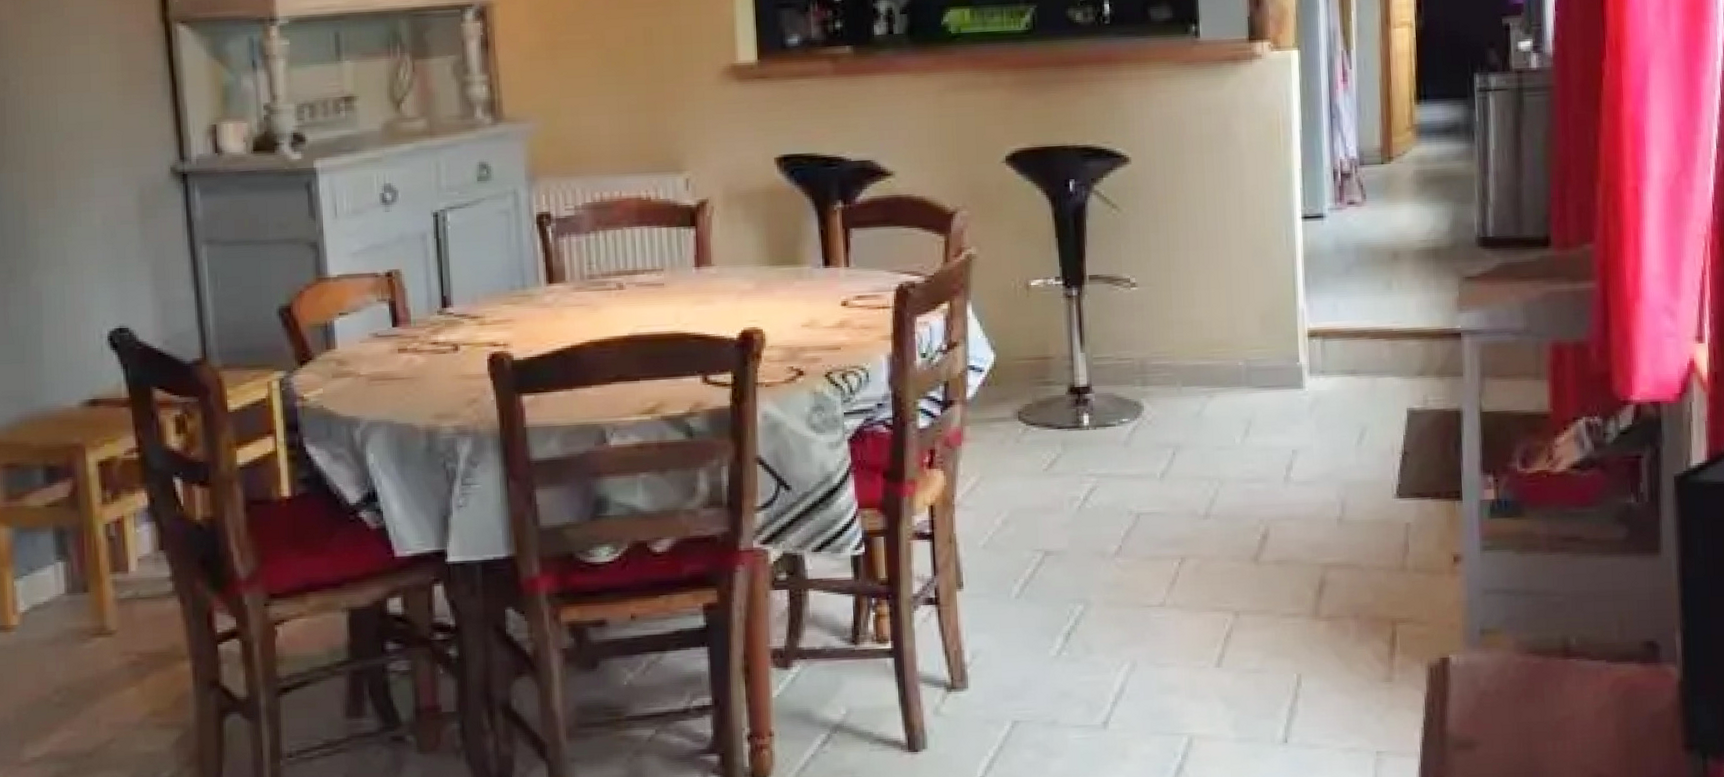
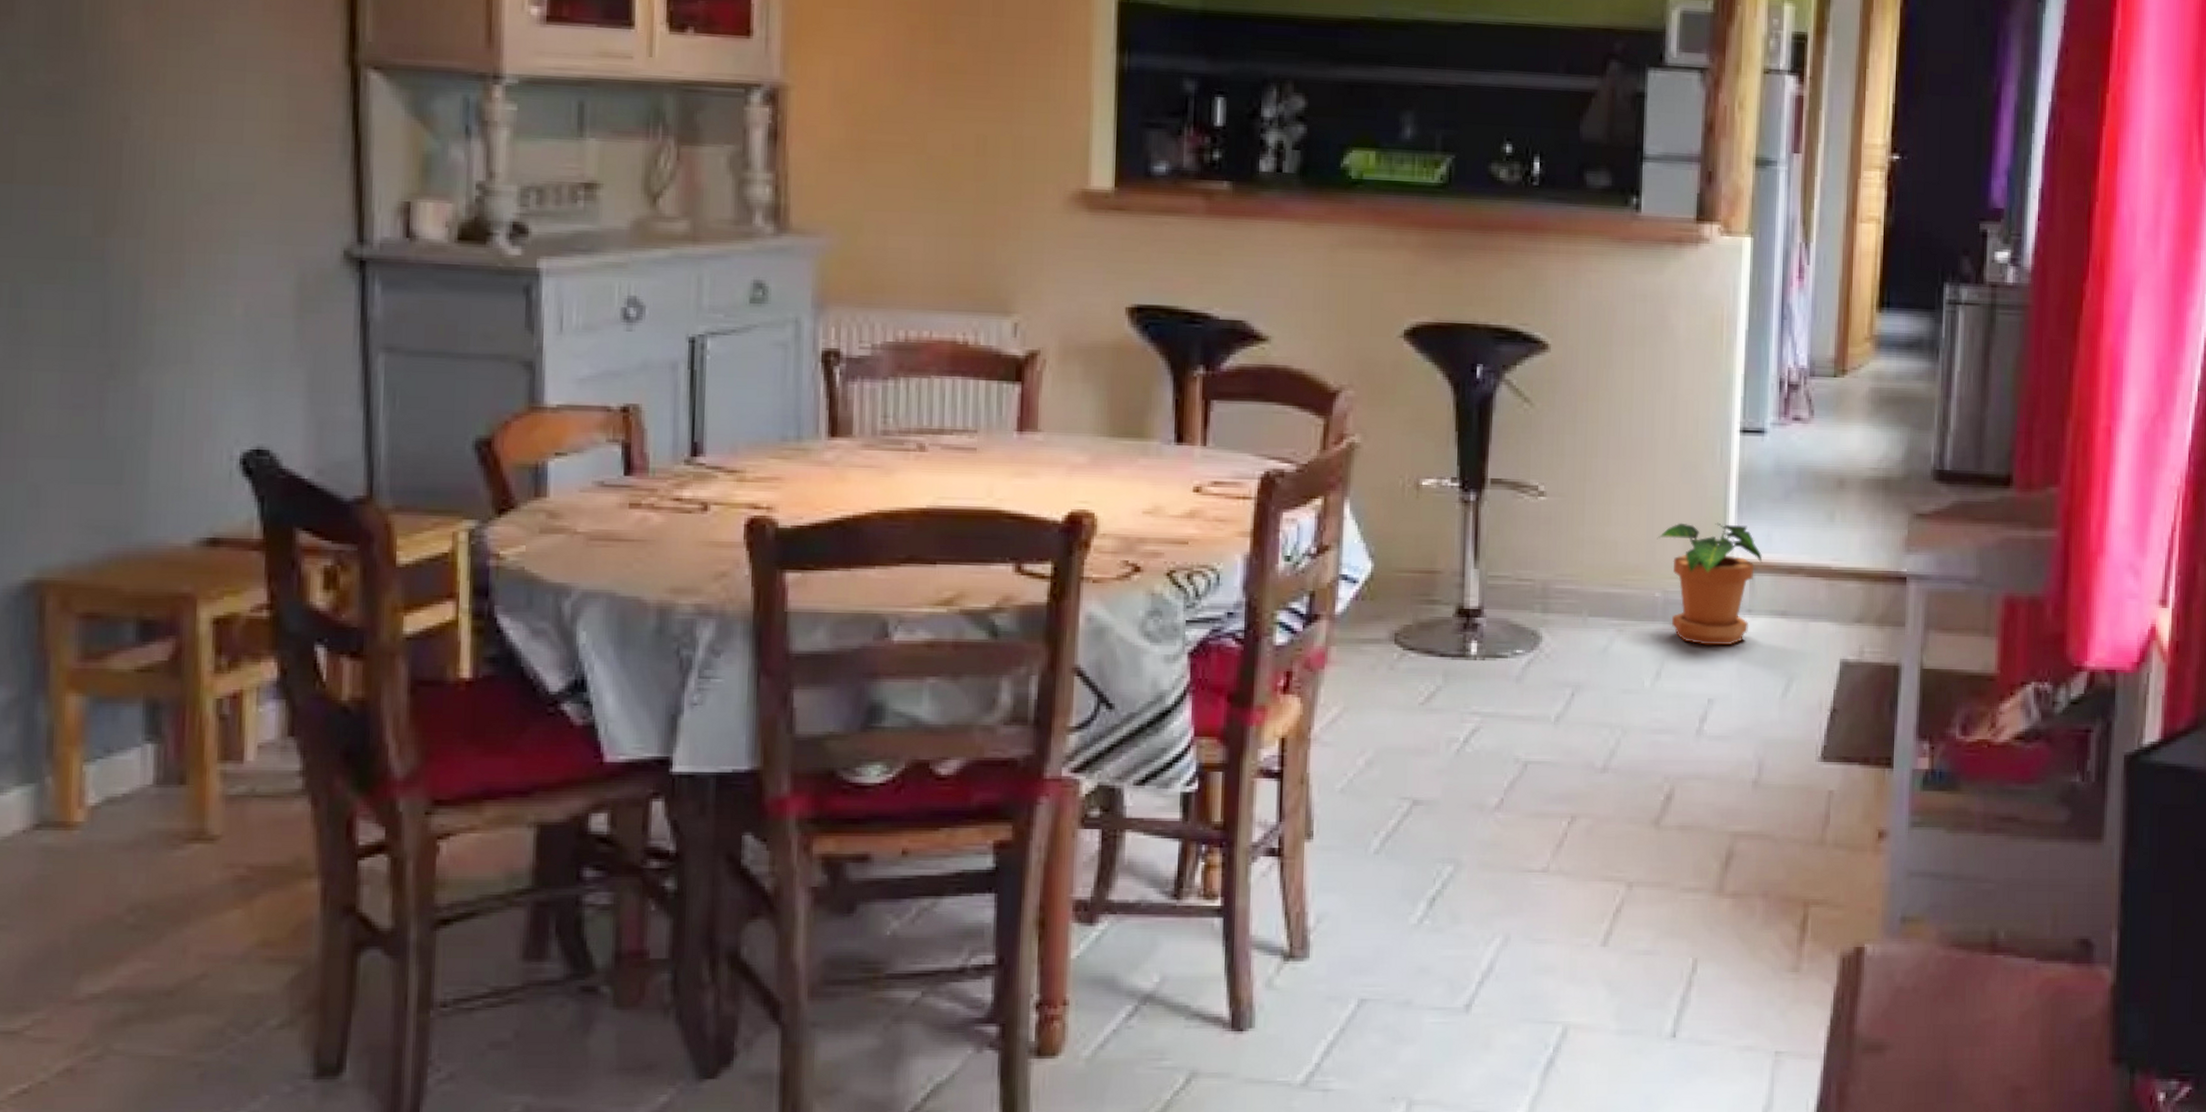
potted plant: none [1236,298,1331,404] -> present [1657,522,1763,646]

